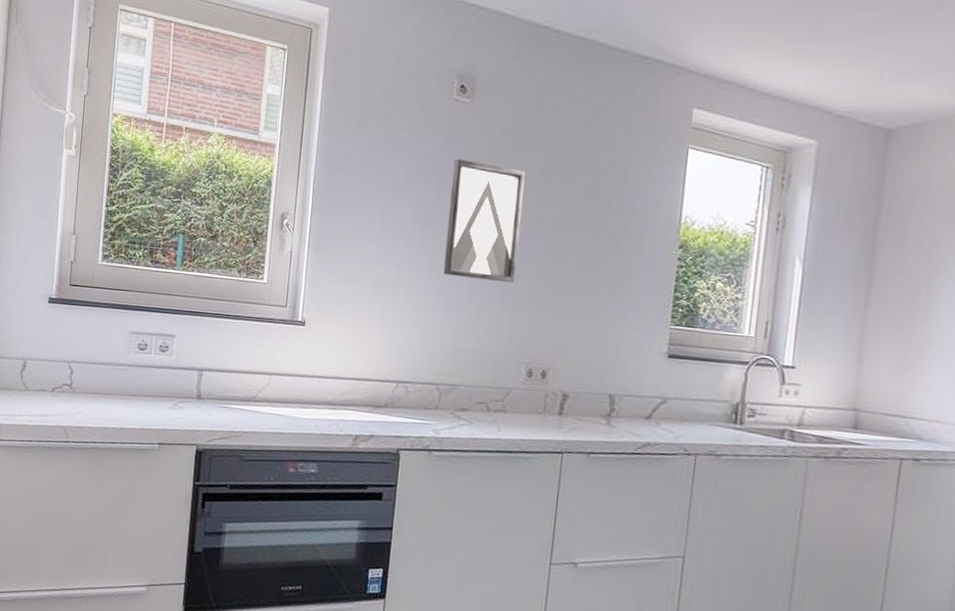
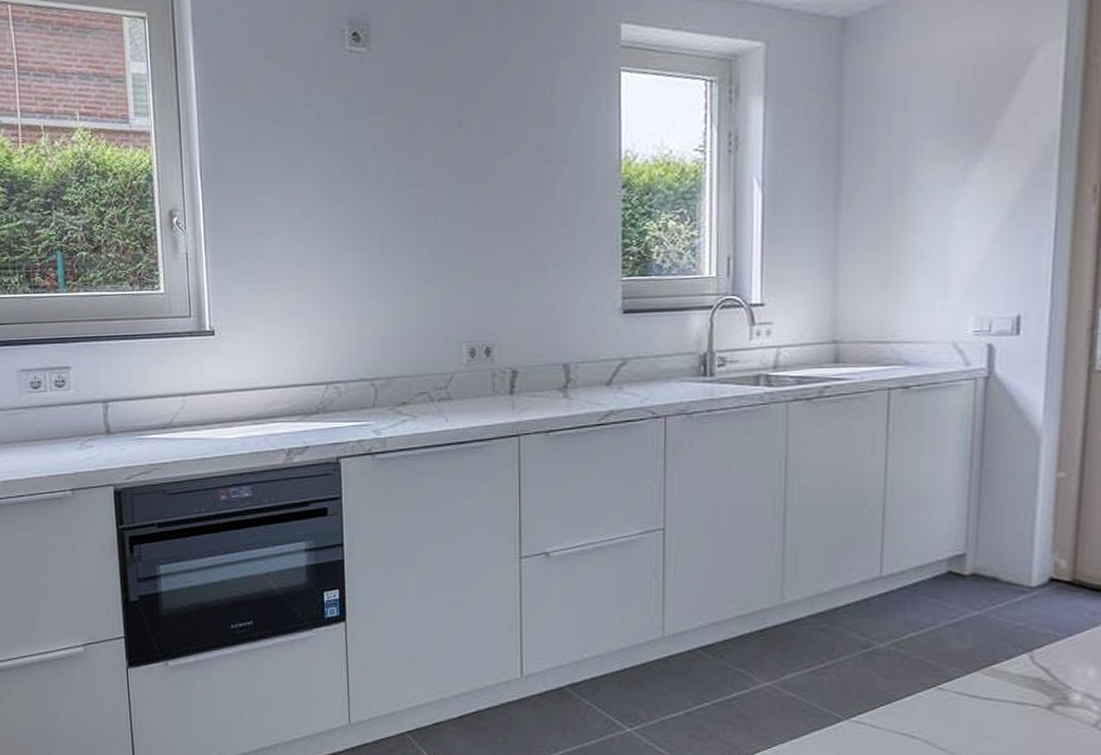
wall art: present [443,158,525,283] -> none [356,119,443,256]

